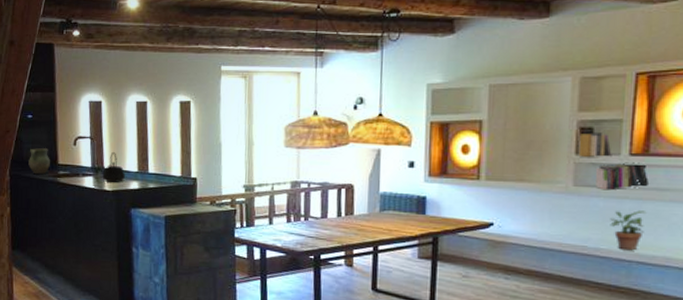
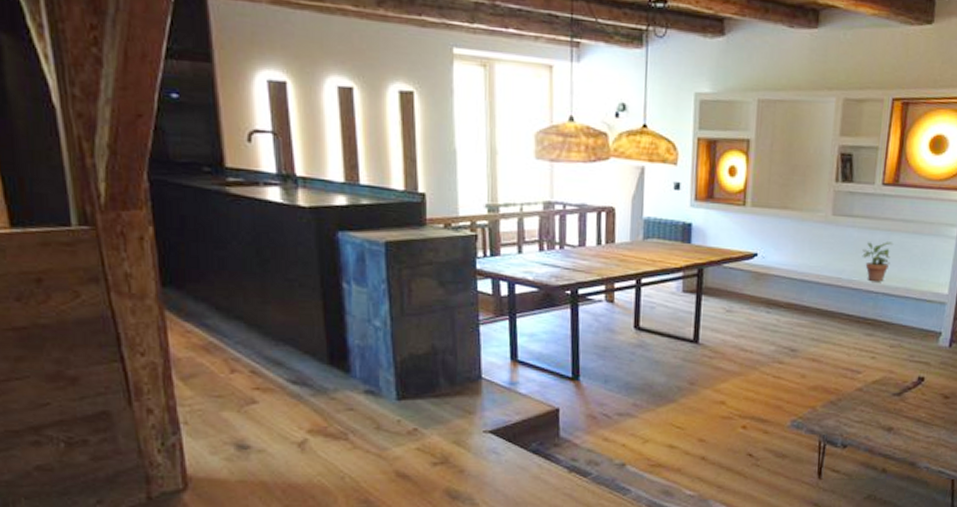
ceramic jug: present [28,148,50,175] -> none [178,143,213,182]
kettle: present [102,151,126,182] -> none [293,153,328,196]
books: present [578,132,612,157] -> none [838,159,868,186]
books: present [595,162,648,191] -> none [852,192,897,221]

